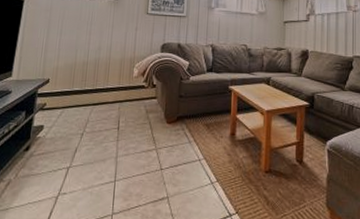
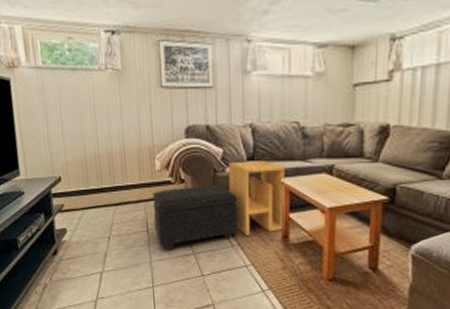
footstool: none [124,90,198,146] -> present [153,185,238,250]
side table: none [190,72,235,133] -> present [228,161,285,236]

